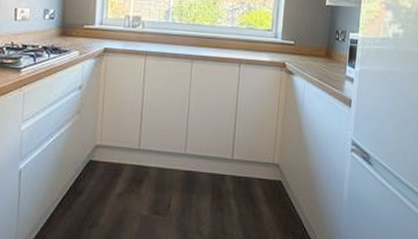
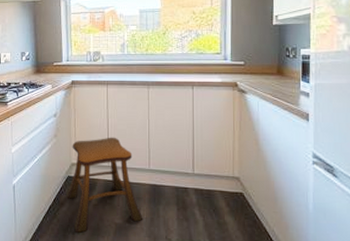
stool: none [86,115,174,227] -> present [66,137,143,233]

